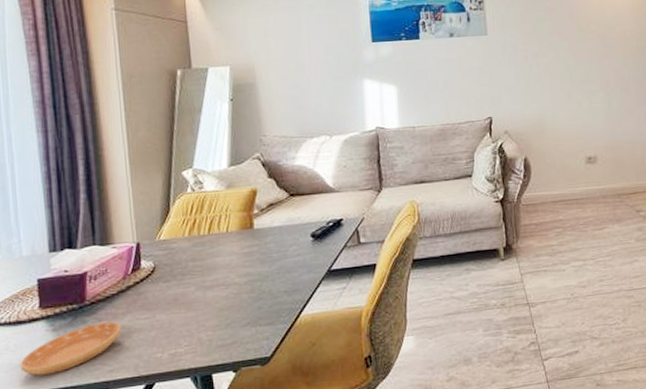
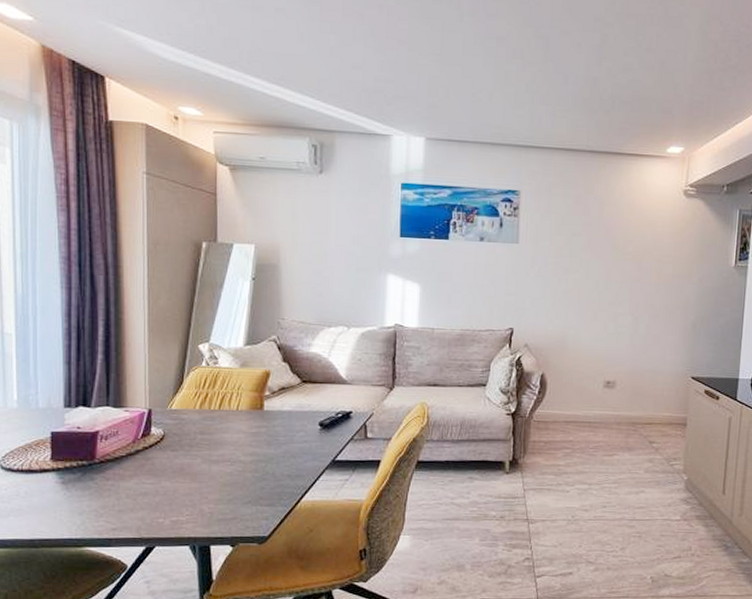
saucer: present [20,321,122,376] -> none [28,481,128,525]

